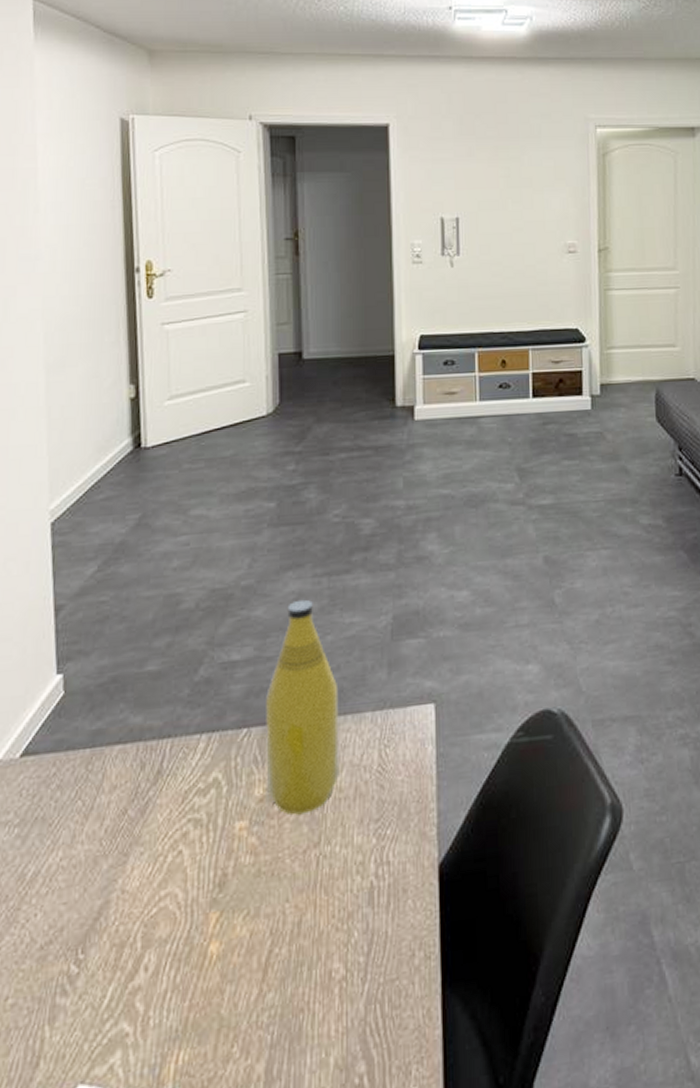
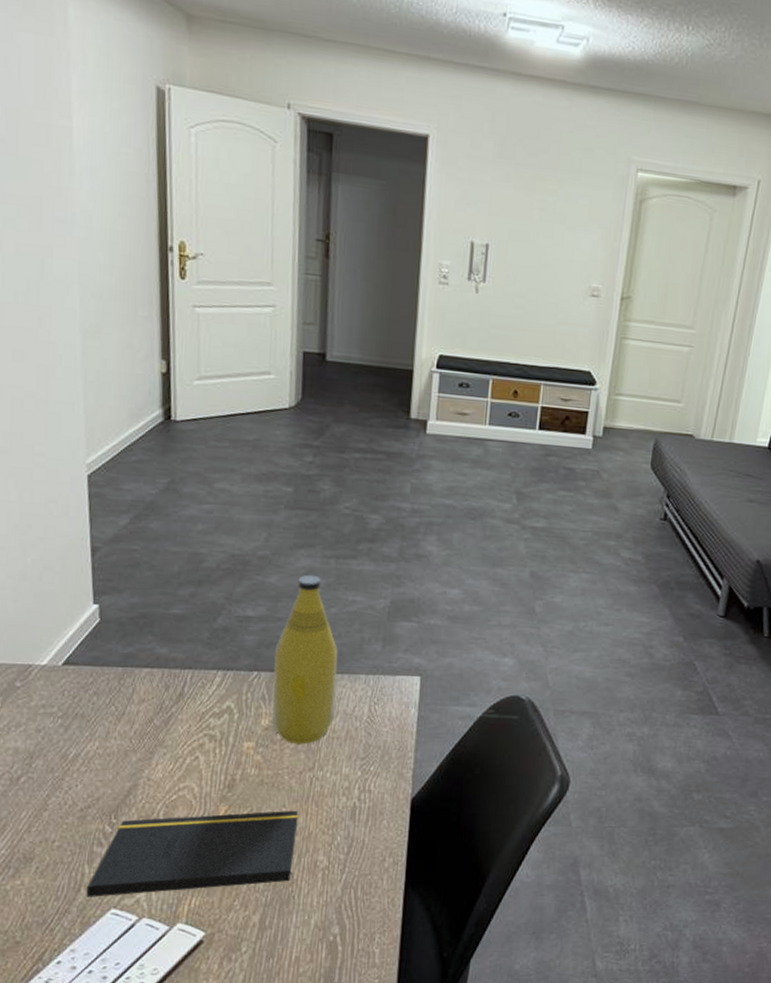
notepad: none [46,903,307,1073] -> present [86,810,299,900]

